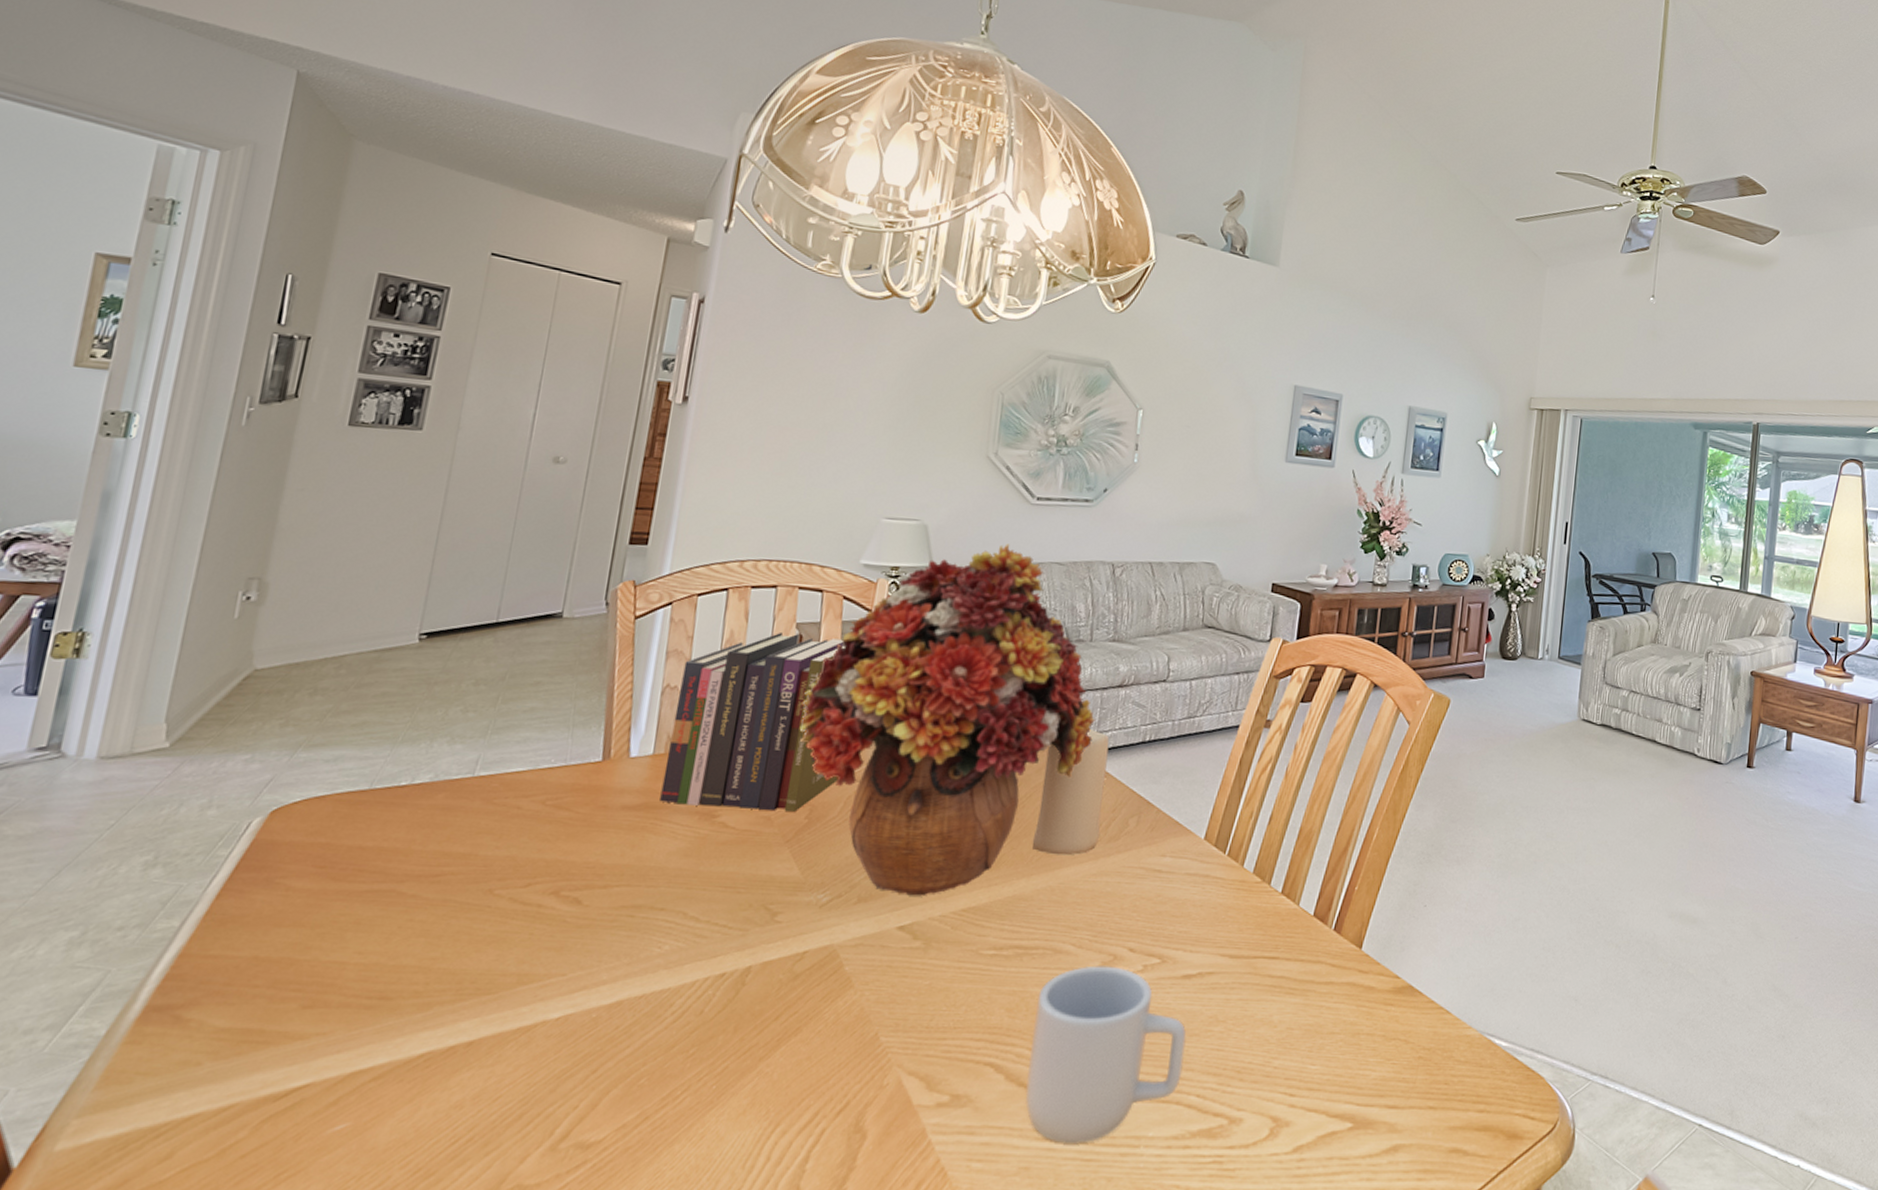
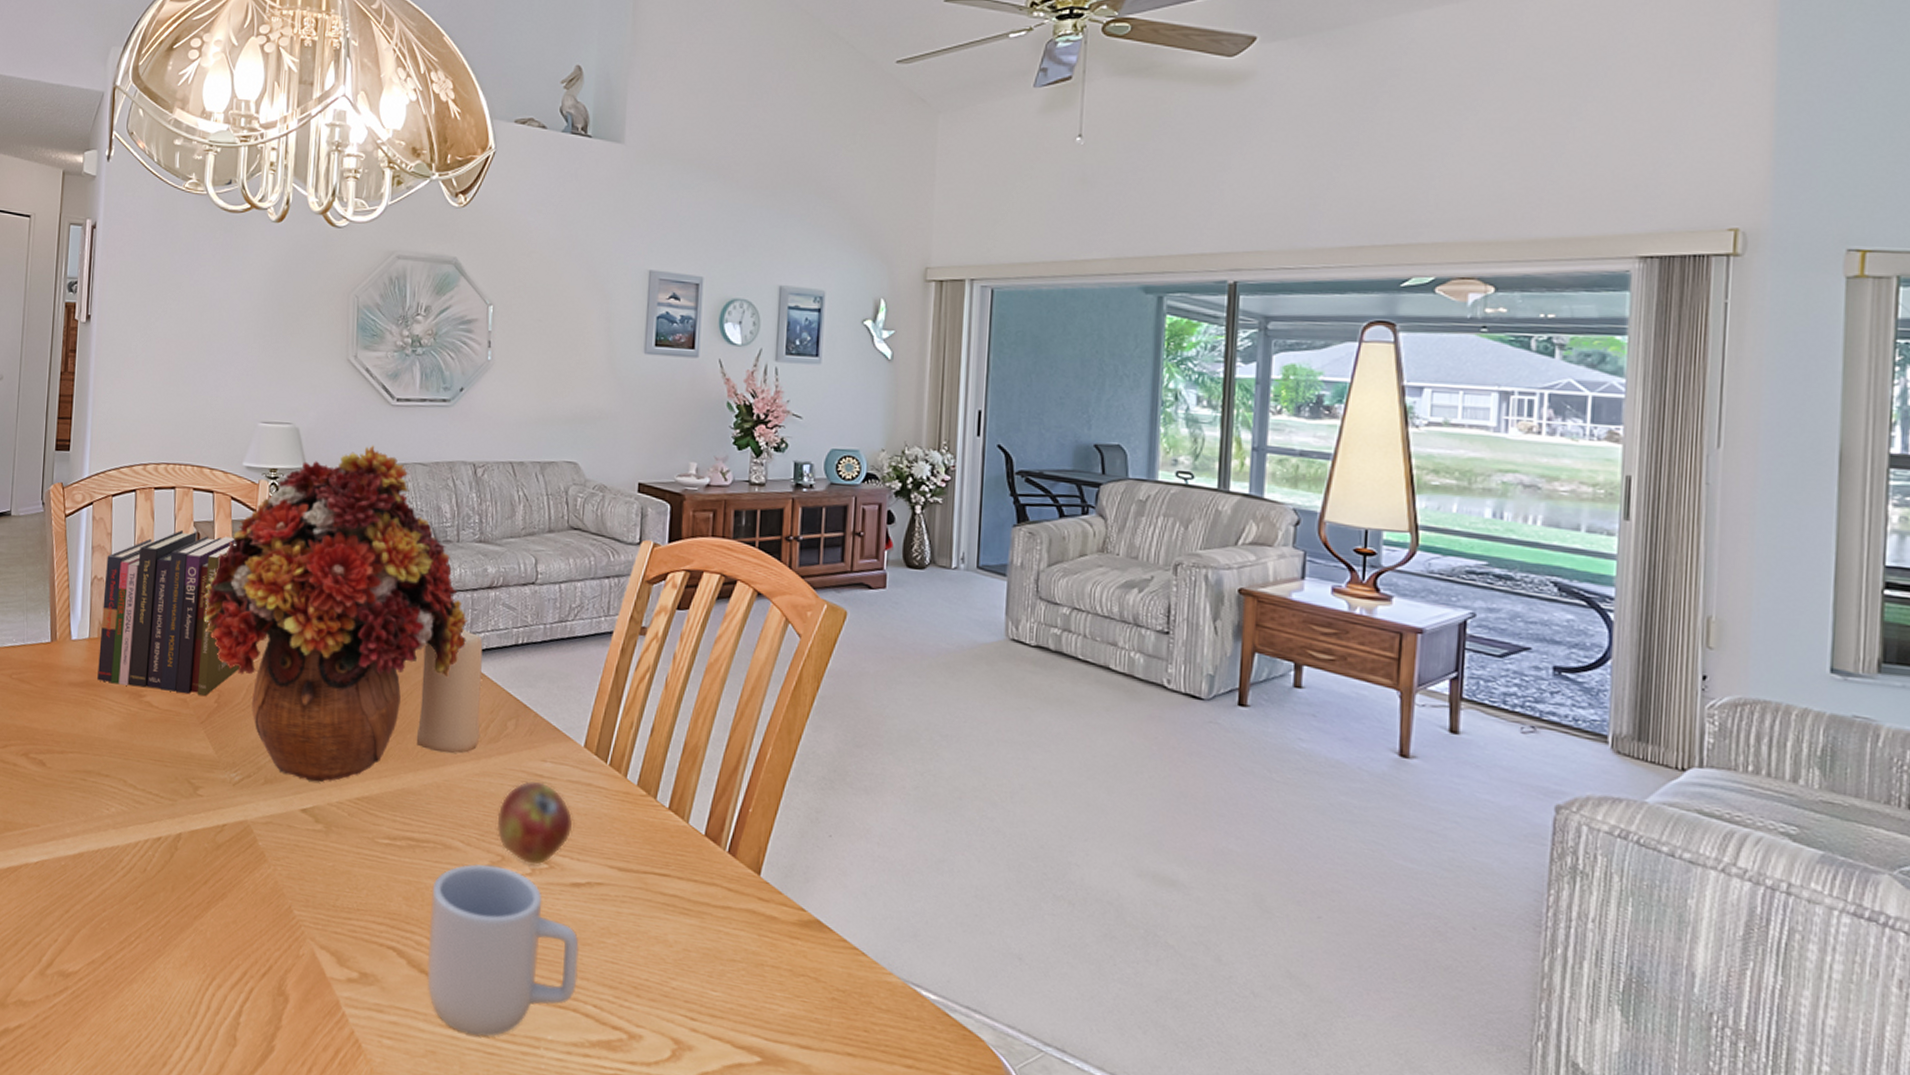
fruit: none [1110,877,1189,961] -> present [496,781,573,865]

